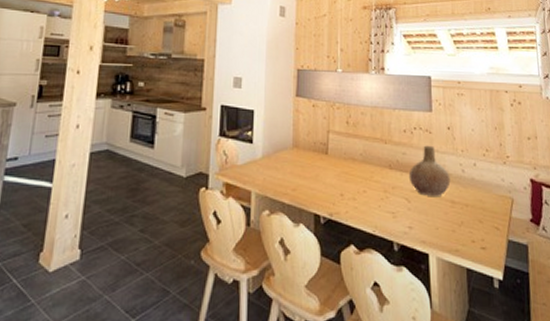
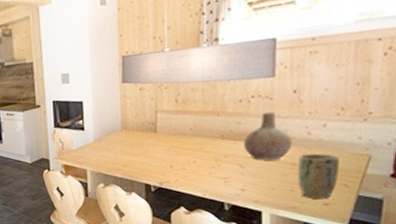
plant pot: none [457,192,491,243] -> present [298,153,339,200]

